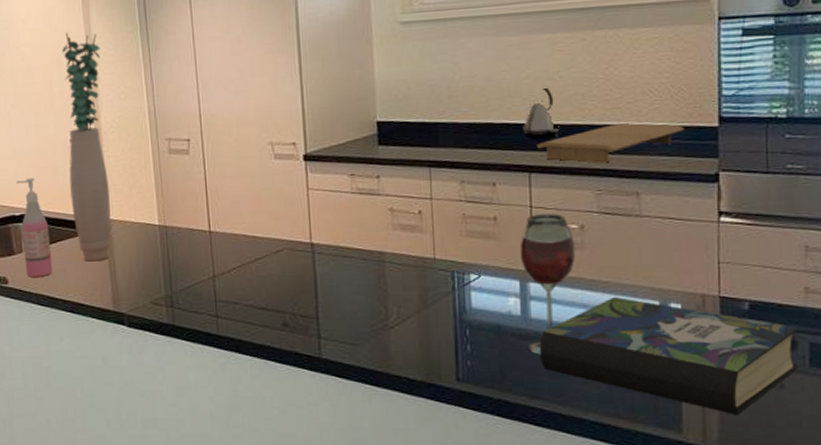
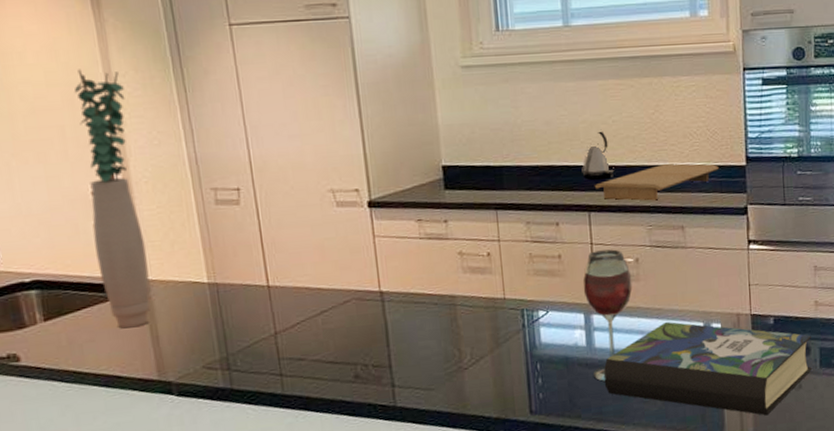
soap dispenser: present [15,178,53,277] -> none [22,238,79,352]

